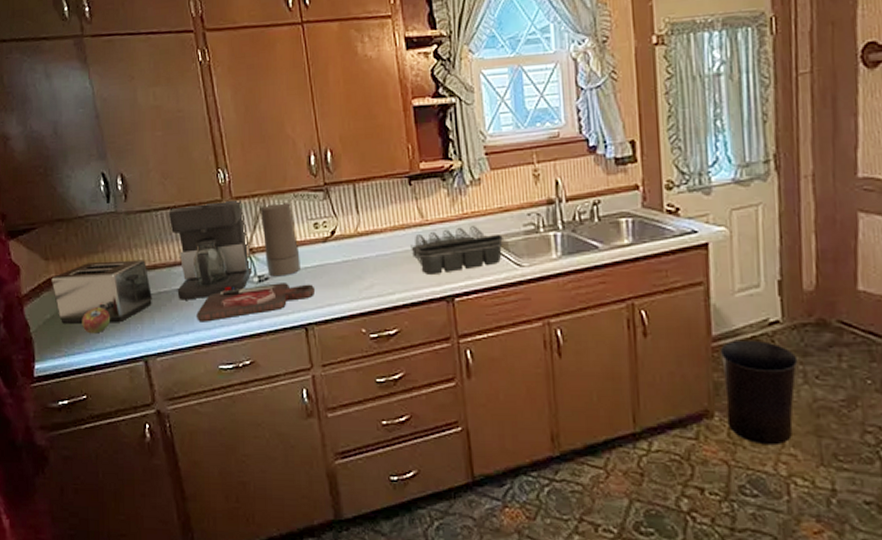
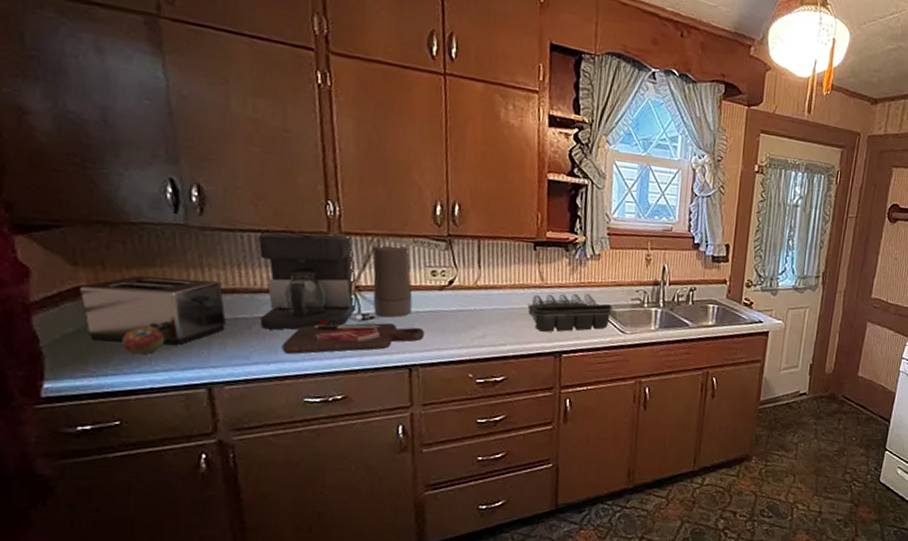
waste bin: present [720,339,799,444] -> none [760,405,814,480]

